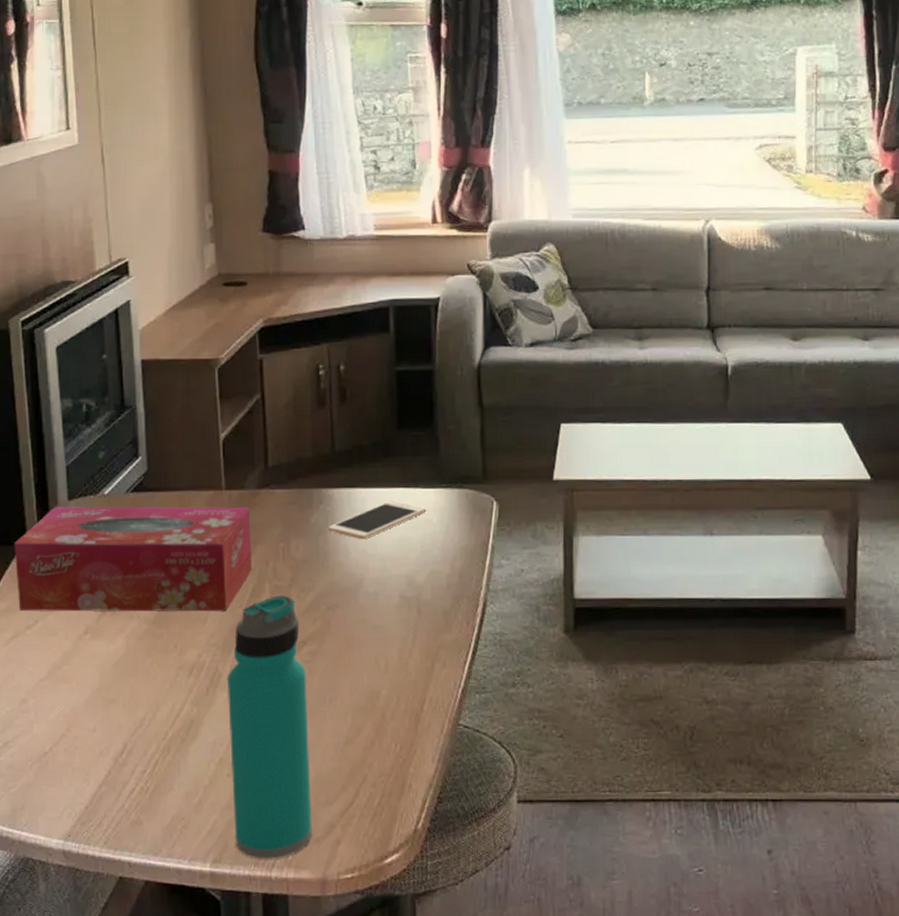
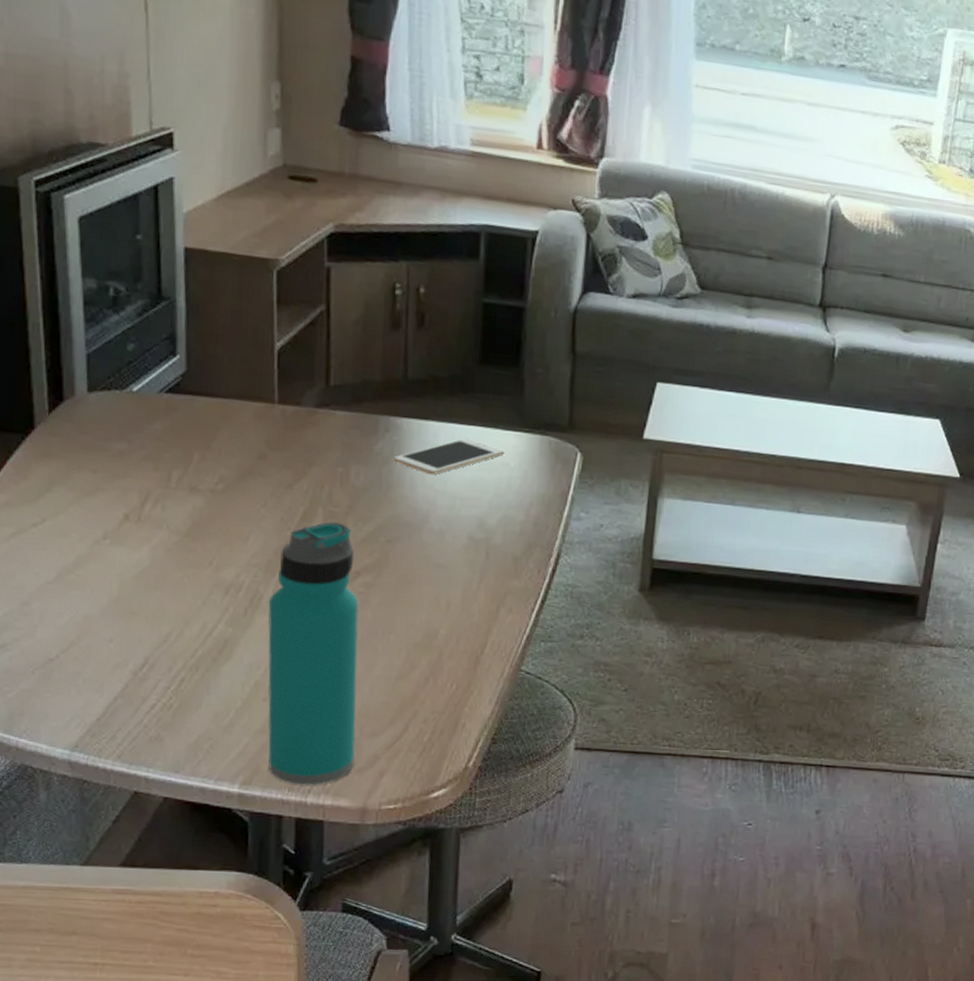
tissue box: present [14,506,252,612] -> none [18,397,306,532]

